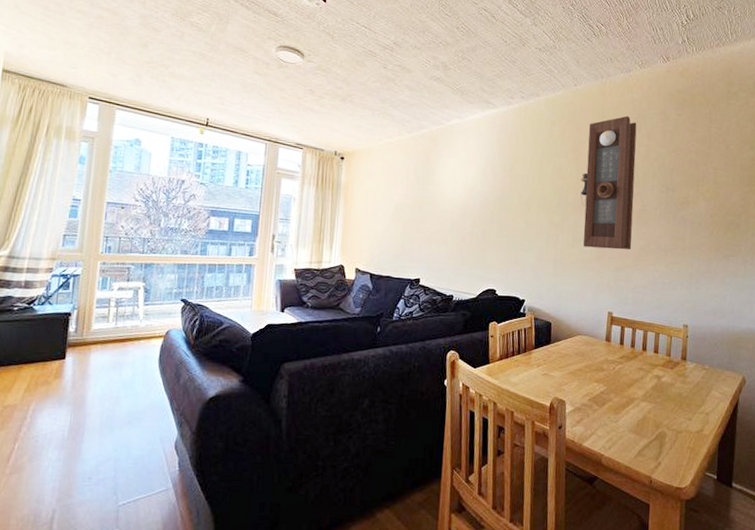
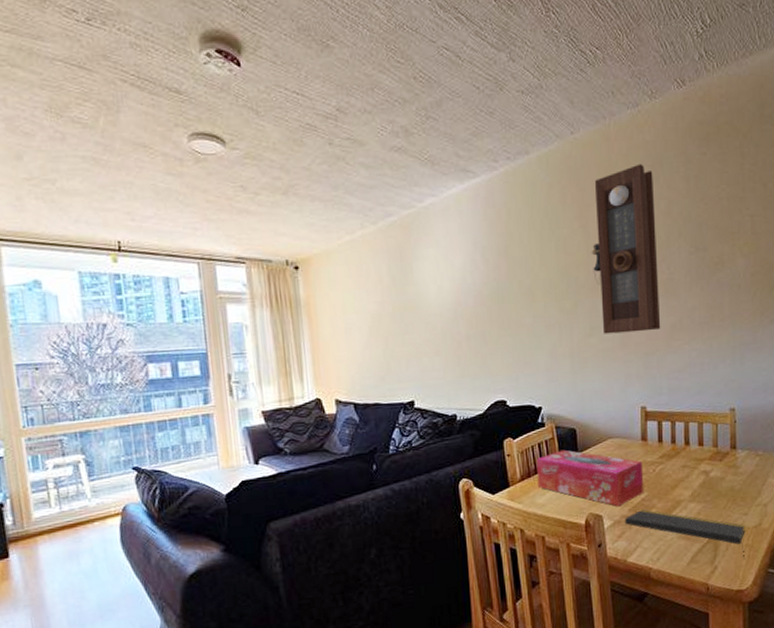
tissue box: none [513,338,605,396] -> present [536,449,644,507]
notepad: none [584,401,689,459] -> present [625,509,745,559]

